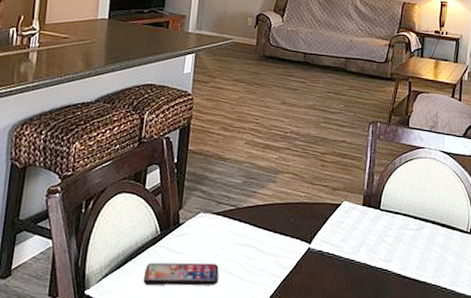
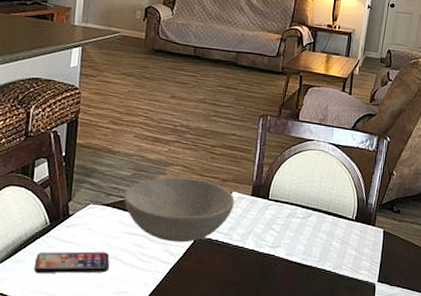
bowl: none [234,185,345,255] -> present [124,177,234,243]

